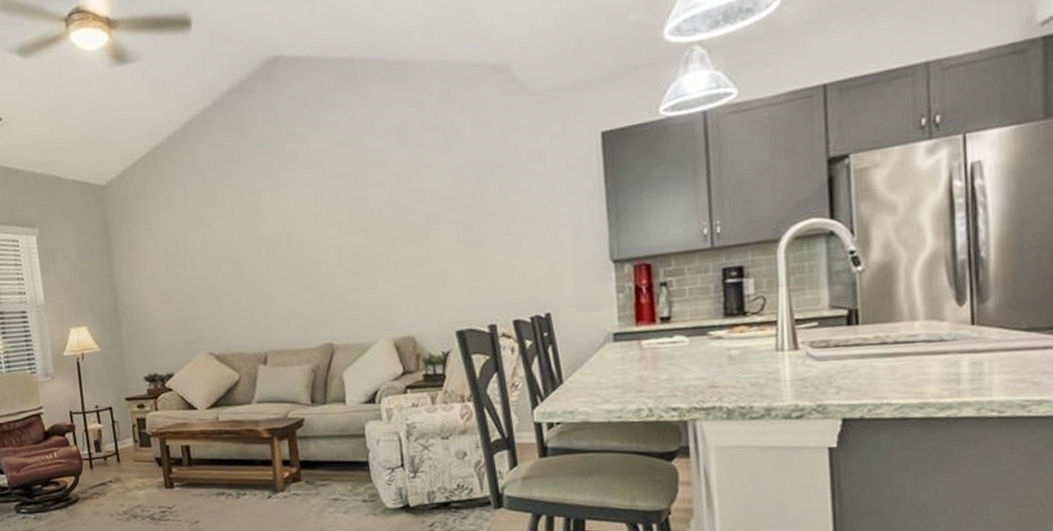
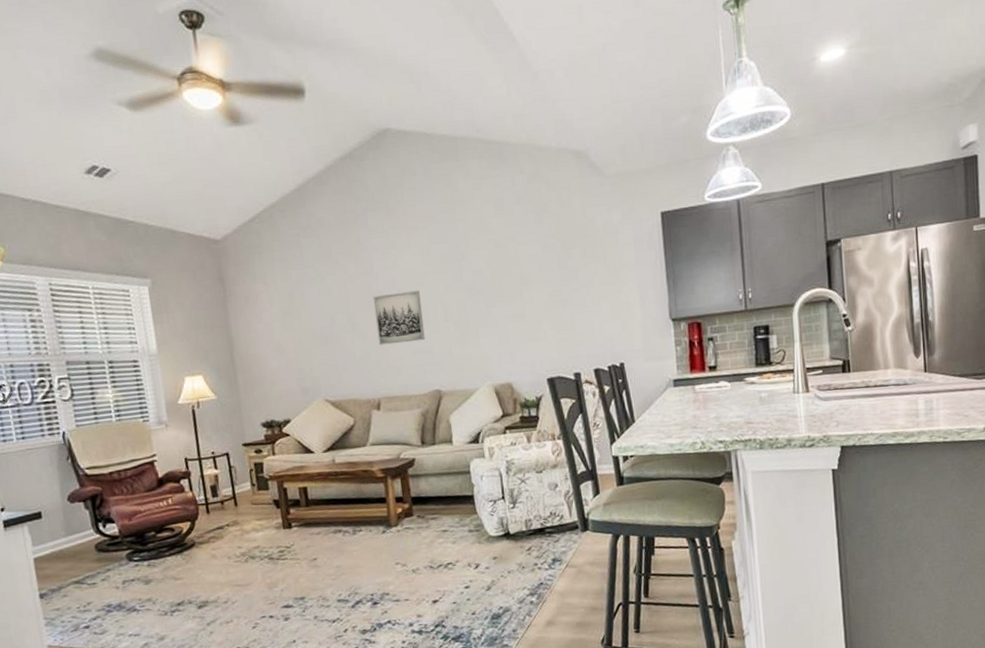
wall art: none [260,233,317,295] -> present [373,290,425,346]

